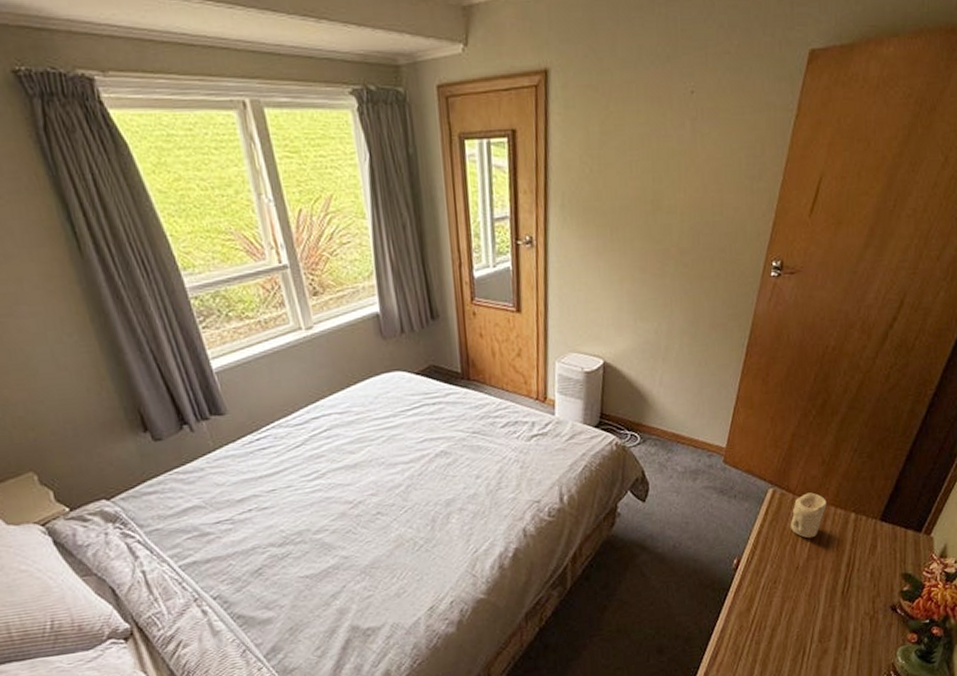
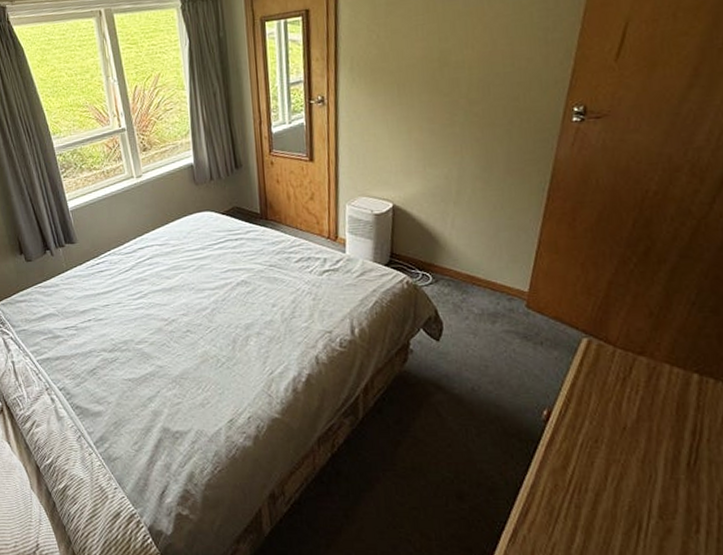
candle: present [790,492,827,539] -> none [611,346,659,397]

